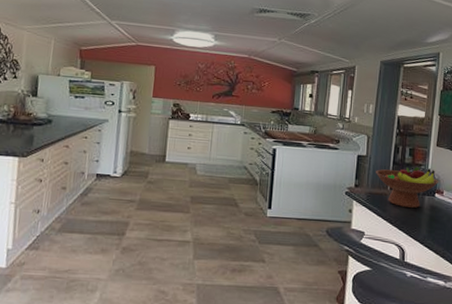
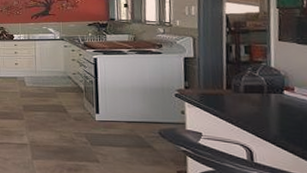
fruit bowl: present [375,167,439,209] -> none [206,65,287,108]

